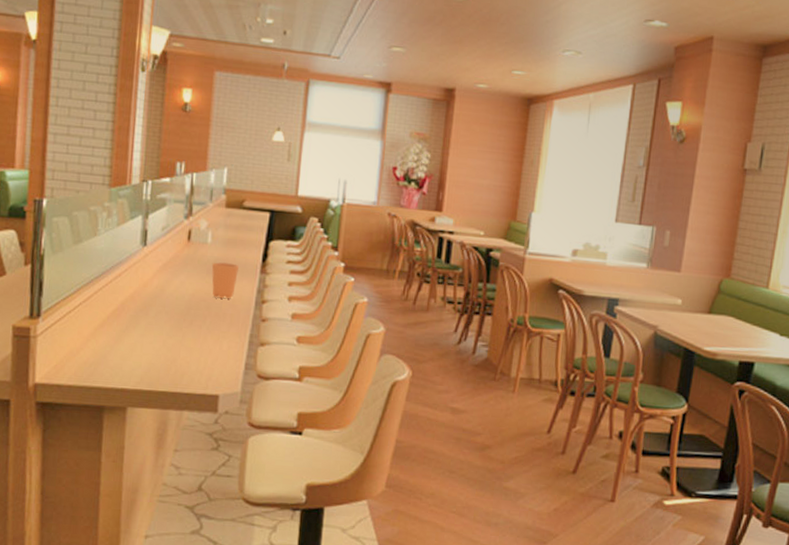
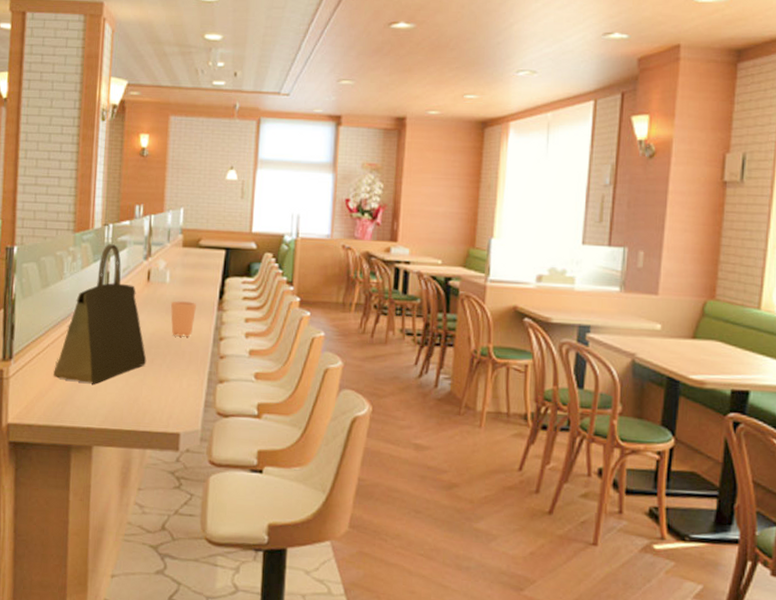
handbag: none [85,200,186,344] -> present [53,243,147,383]

